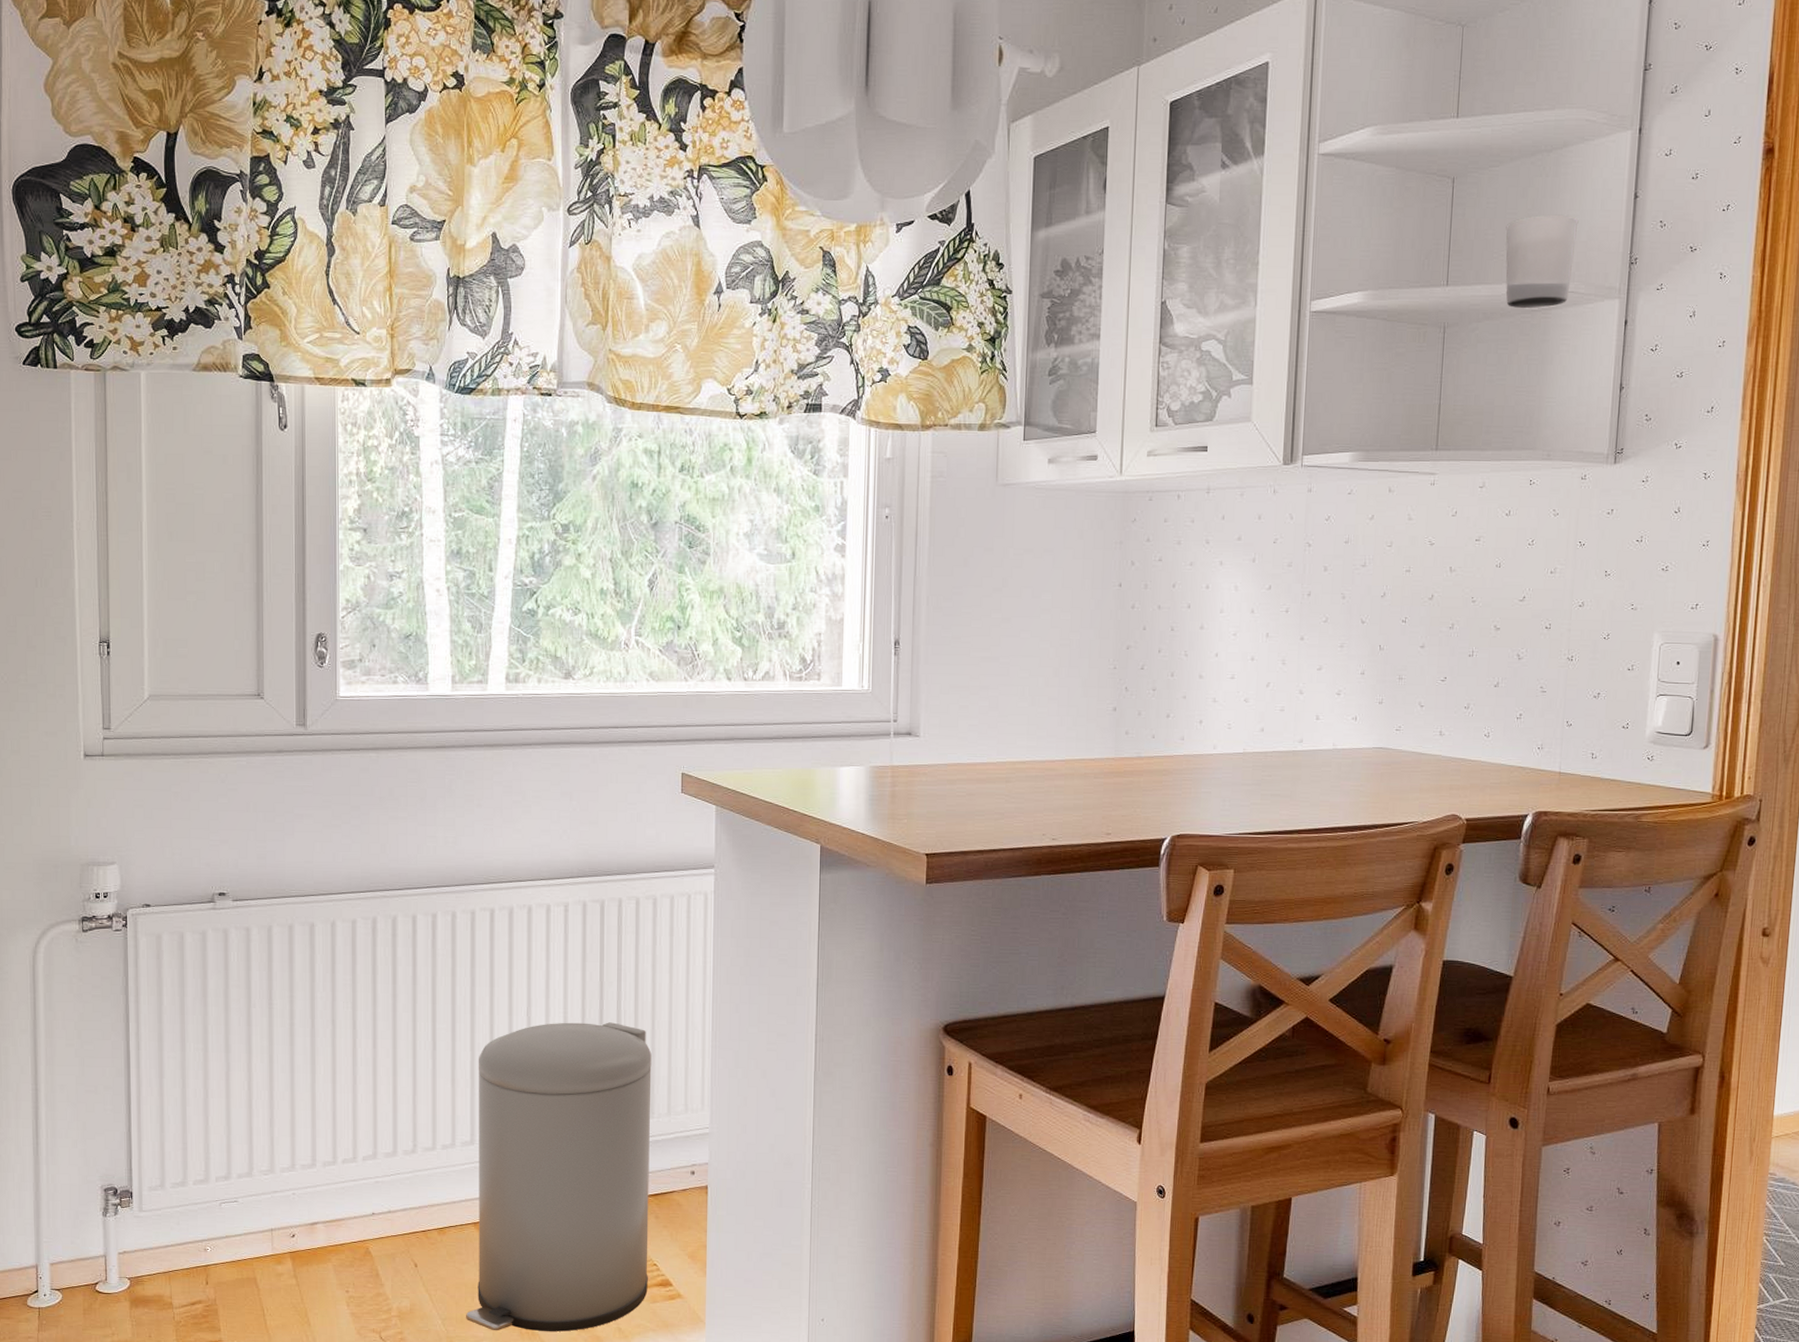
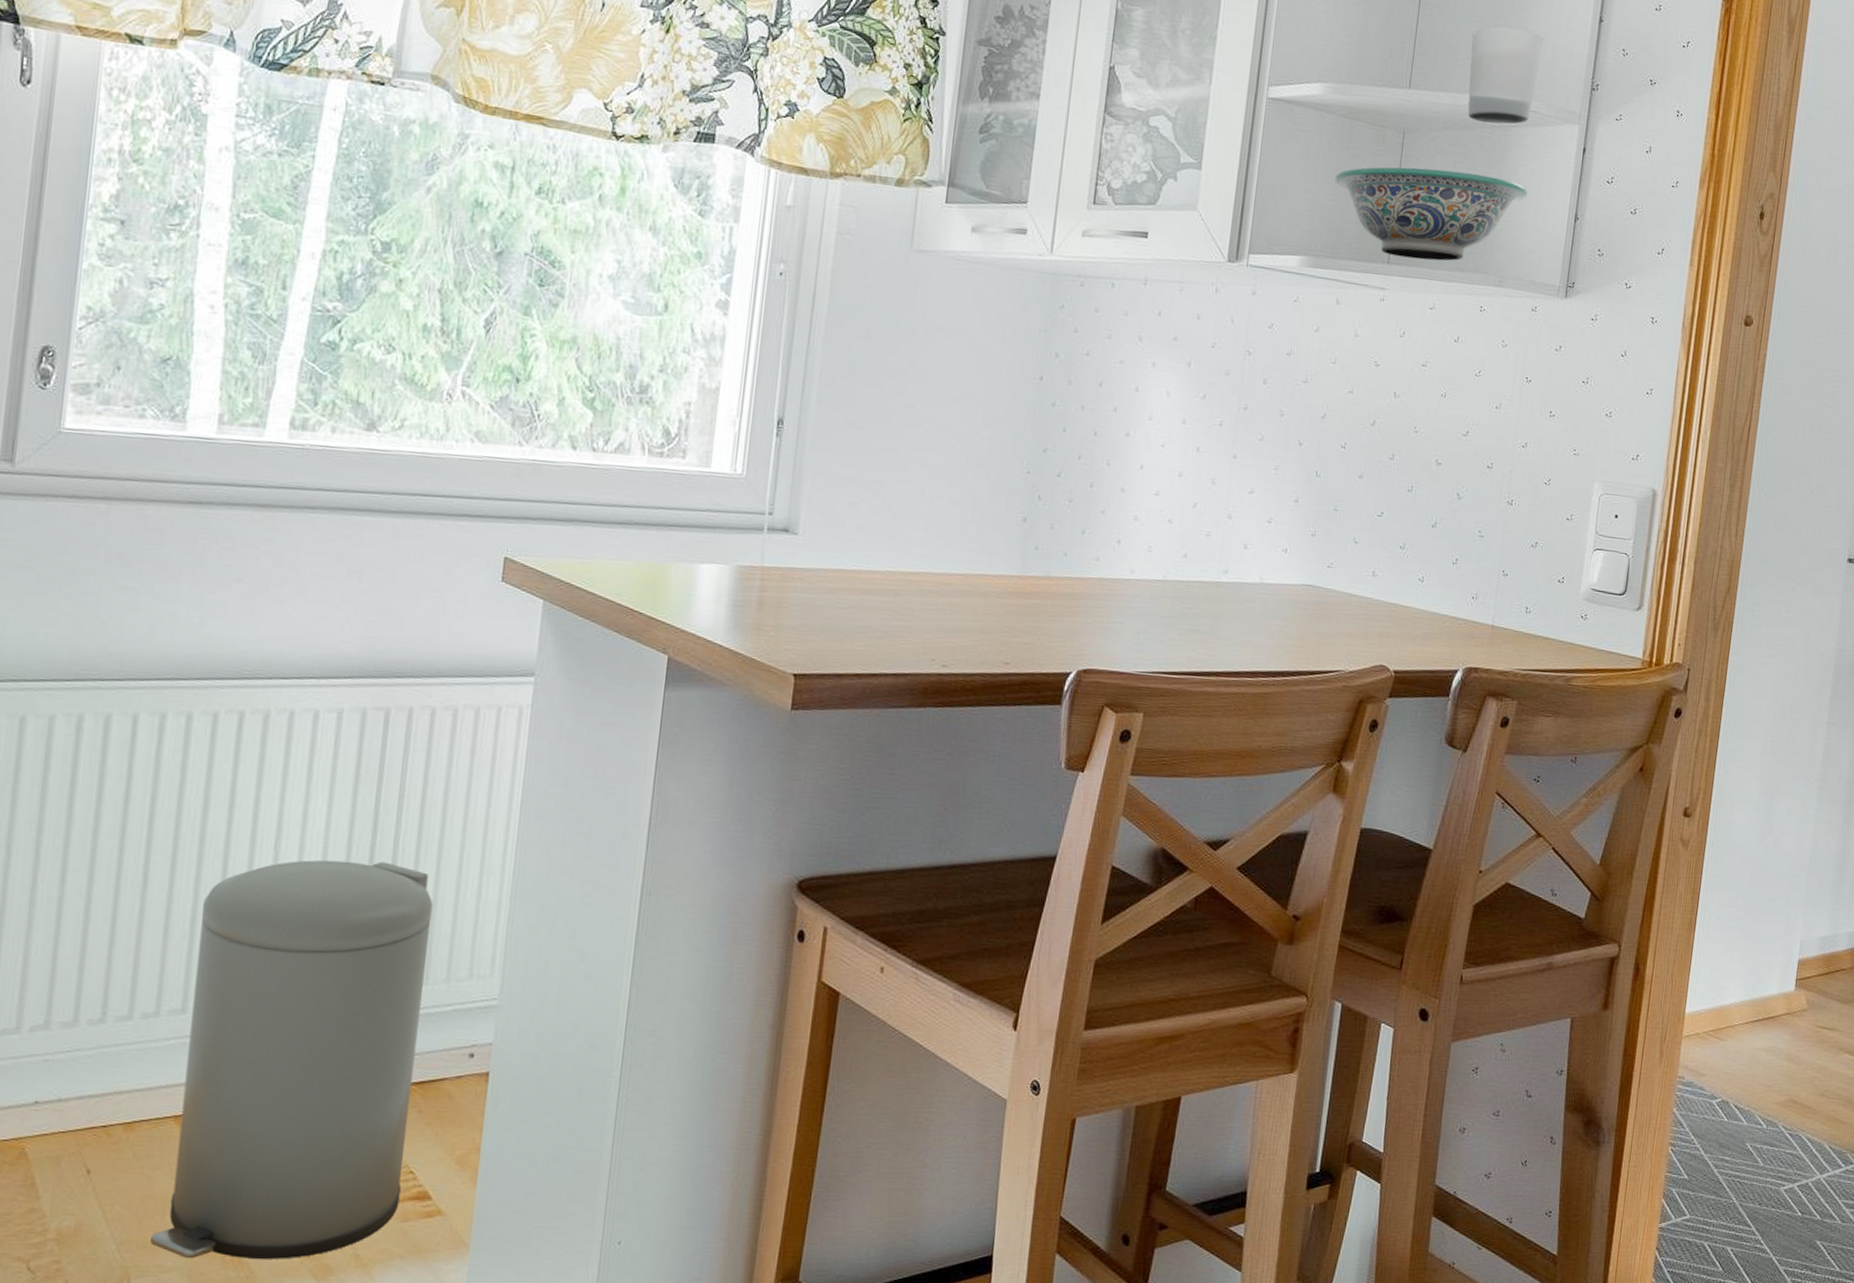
decorative bowl: none [1380,357,1571,443] -> present [1334,167,1528,261]

